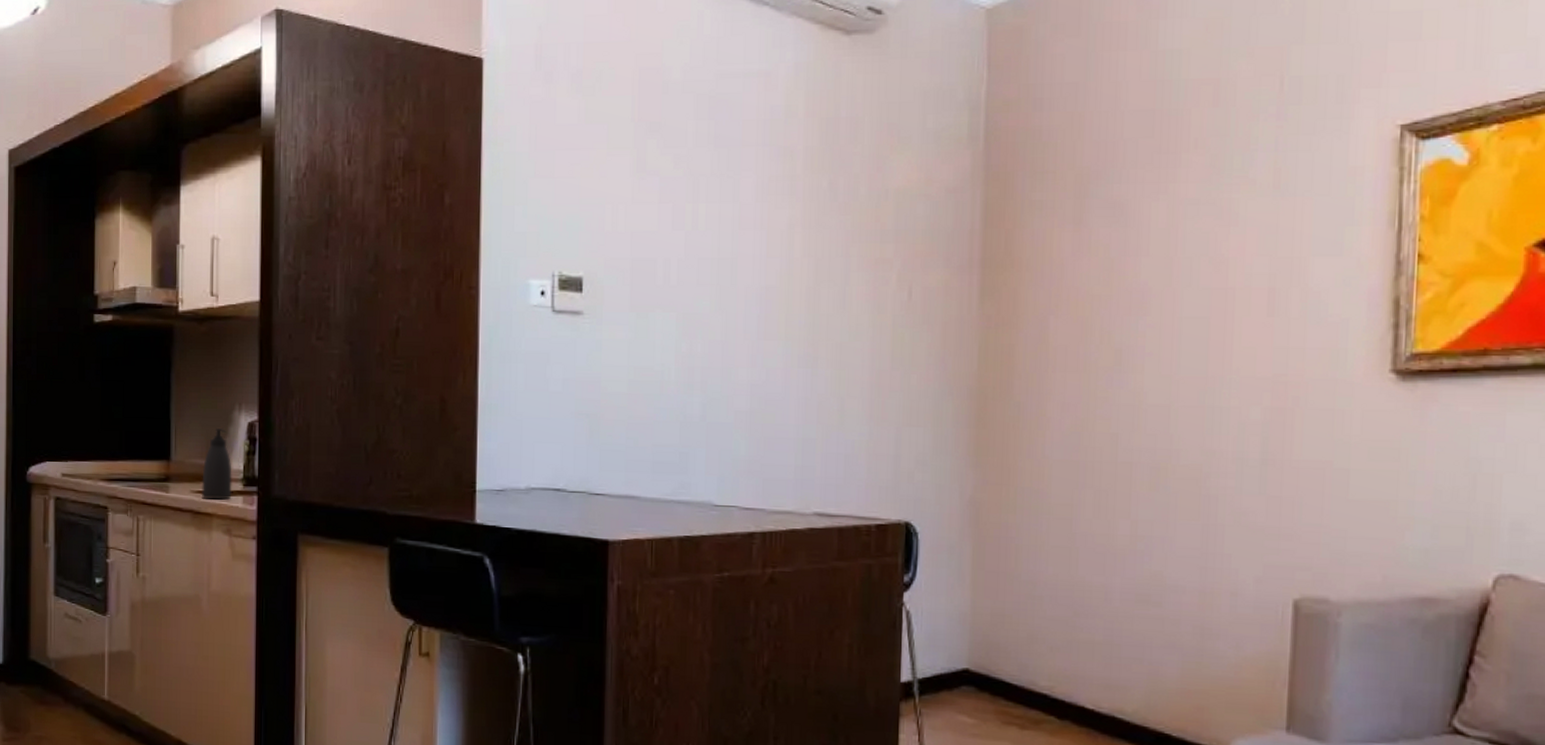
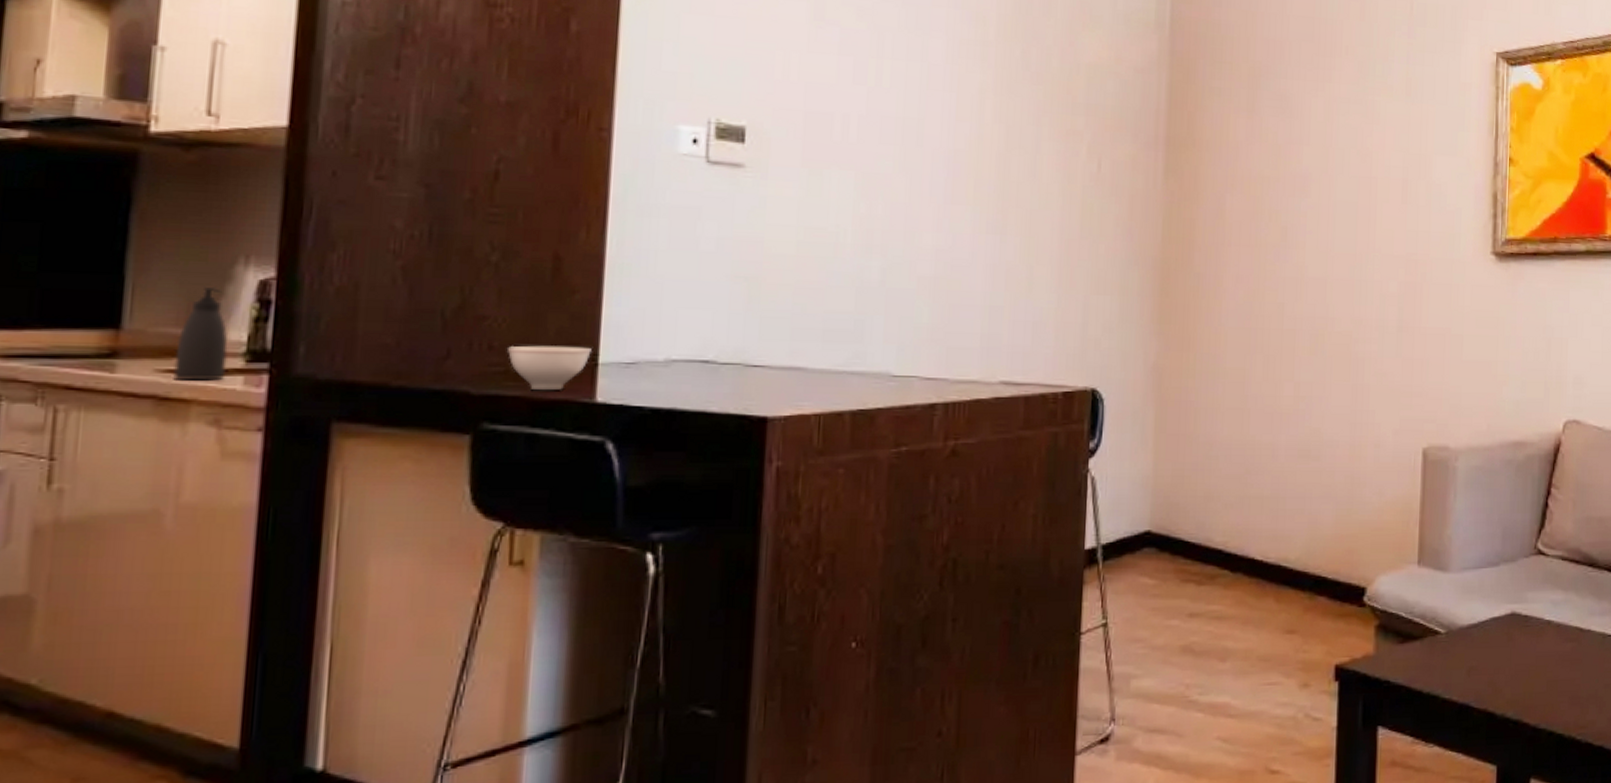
bowl: none [410,474,471,512] -> present [506,345,592,390]

